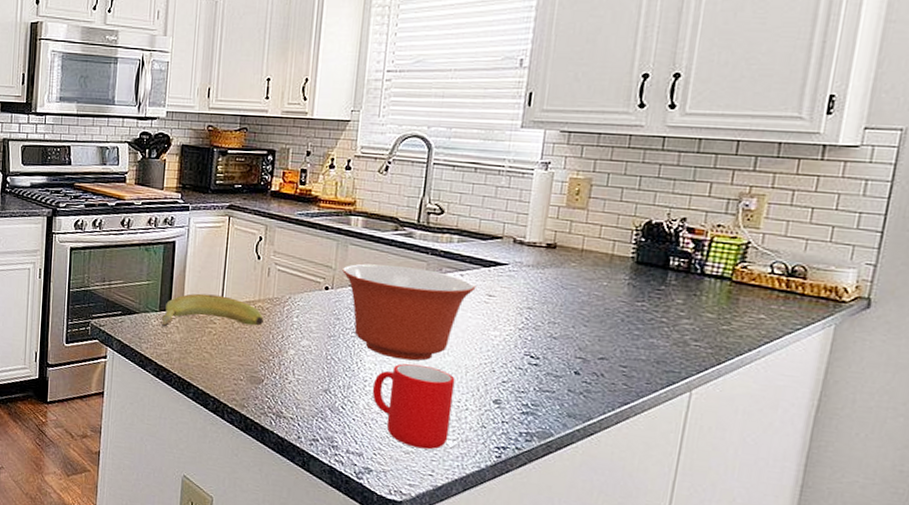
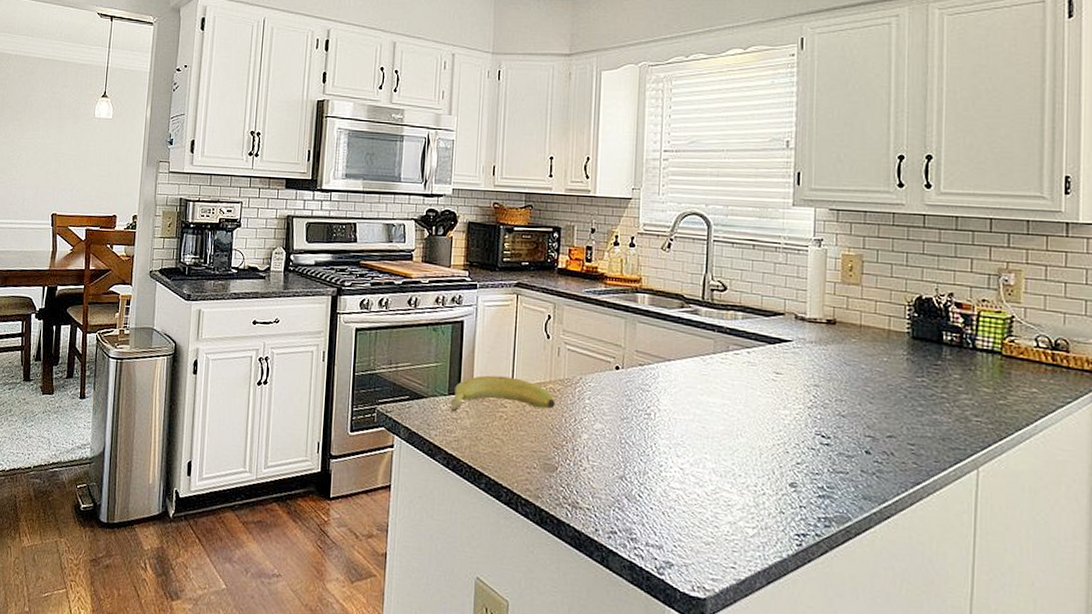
mixing bowl: present [342,263,476,361] -> none [632,342,763,443]
cup: present [372,363,455,450] -> none [668,446,750,540]

